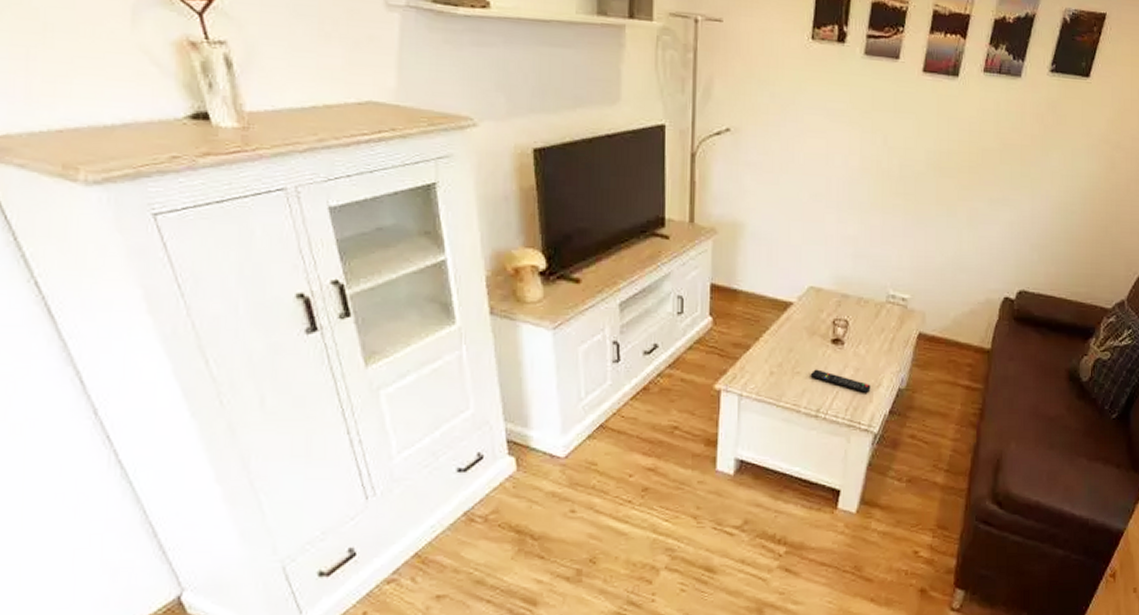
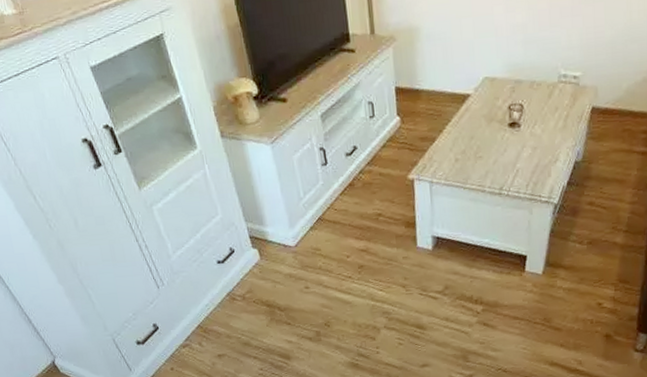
remote control: present [810,369,871,393] -> none [491,152,549,169]

